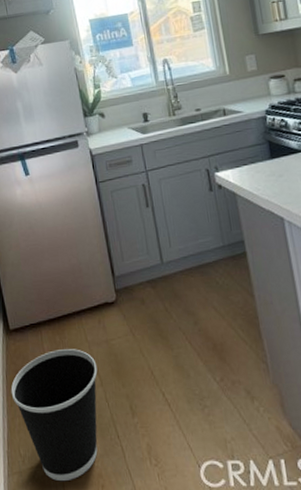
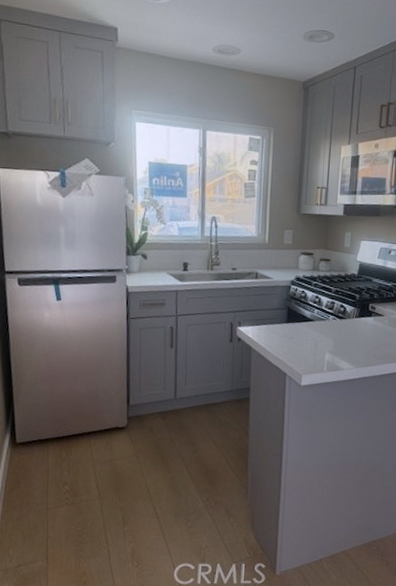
wastebasket: present [11,349,98,482] -> none [8,465,98,578]

